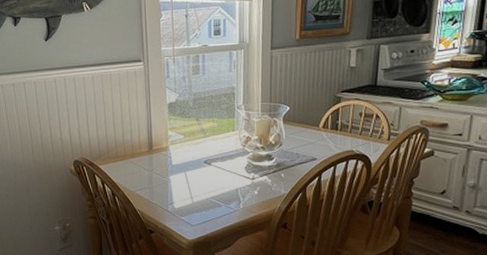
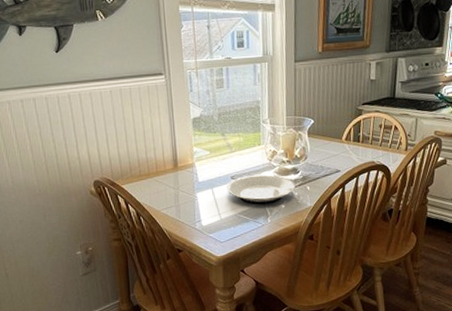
plate: none [199,160,269,190] -> present [226,174,296,205]

